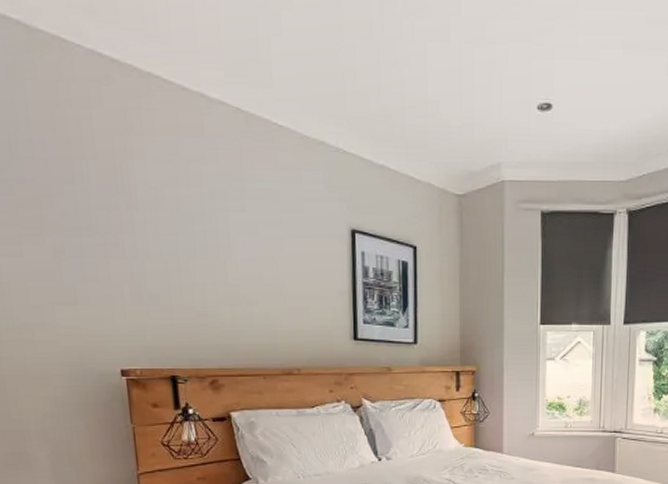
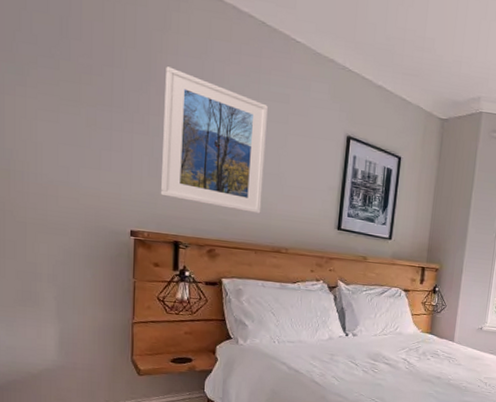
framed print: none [134,175,264,334] -> present [160,66,268,215]

